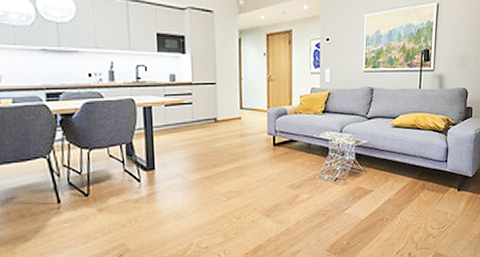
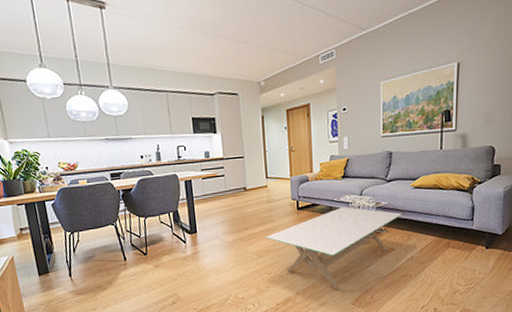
coffee table: none [236,144,382,237] -> present [266,207,403,291]

